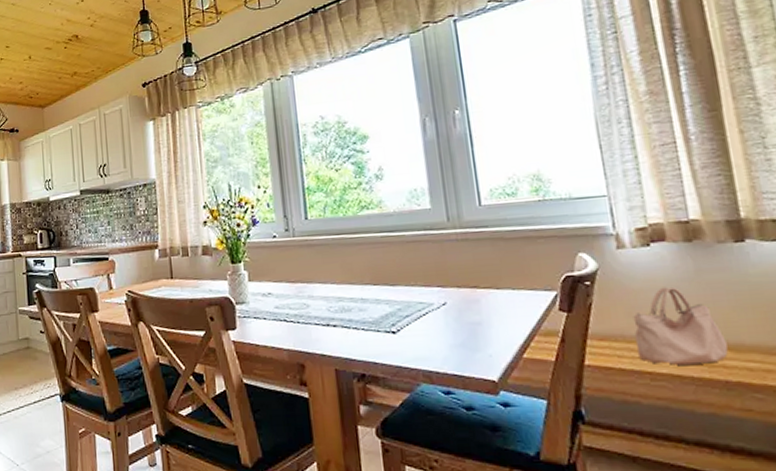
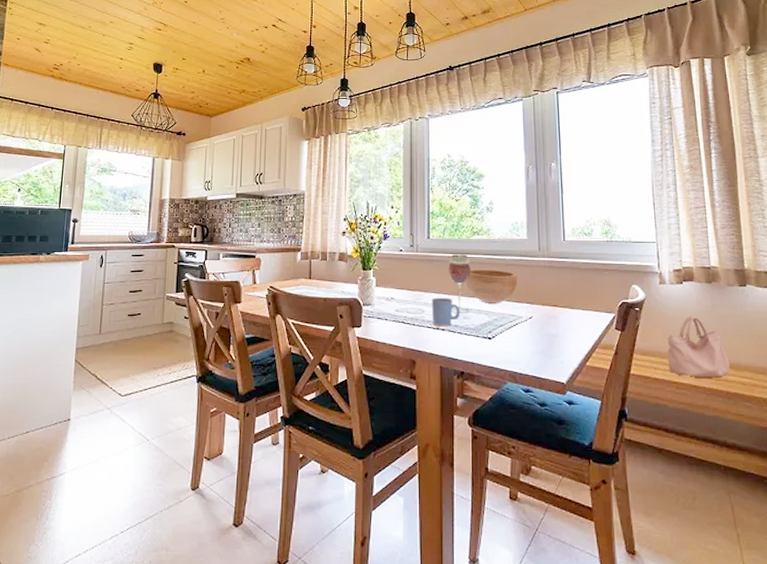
mug: none [316,287,355,323] -> present [431,297,460,327]
wineglass: none [334,234,365,307] -> present [449,254,471,315]
bowl: none [357,249,423,291] -> present [466,269,517,304]

